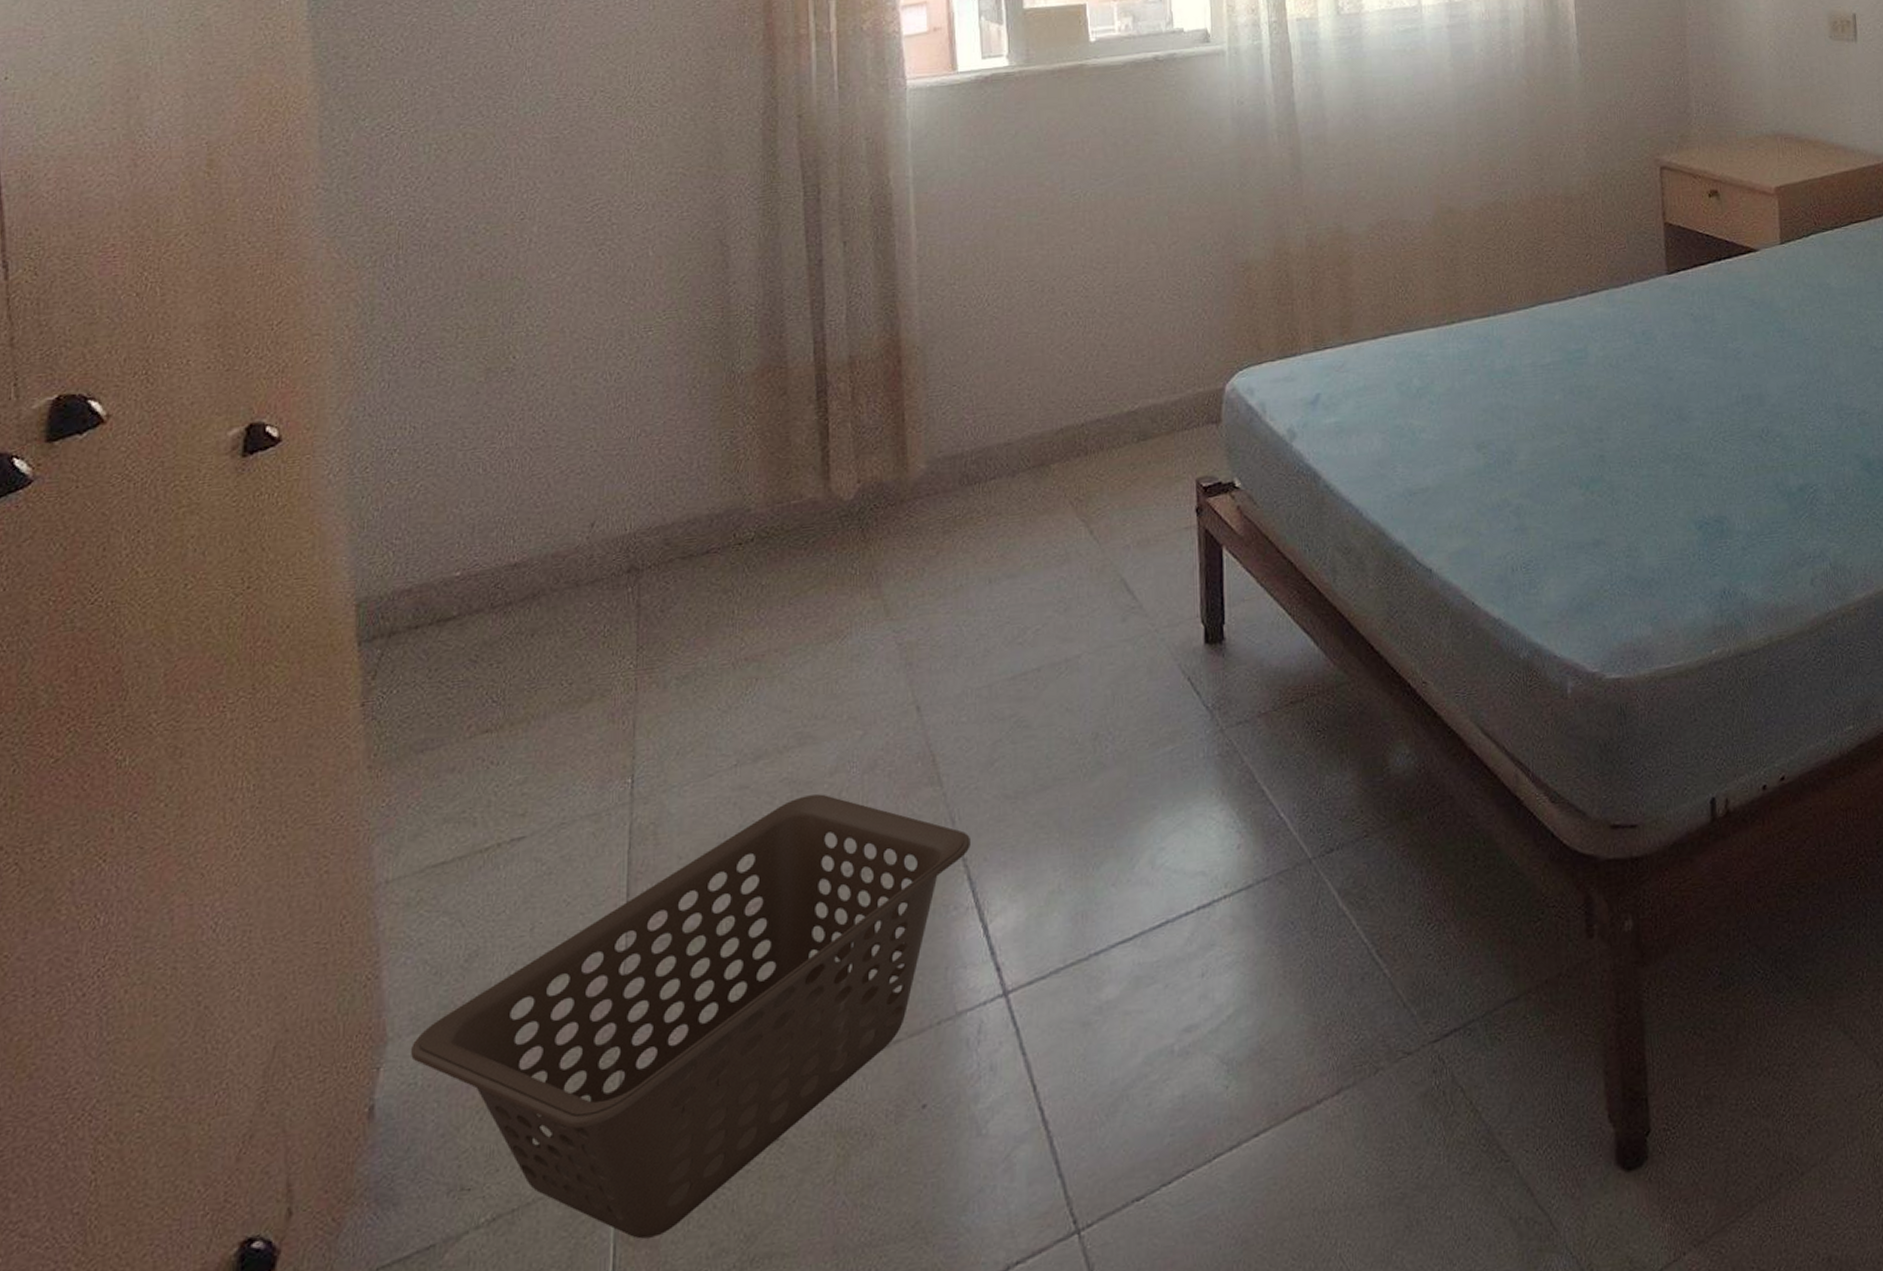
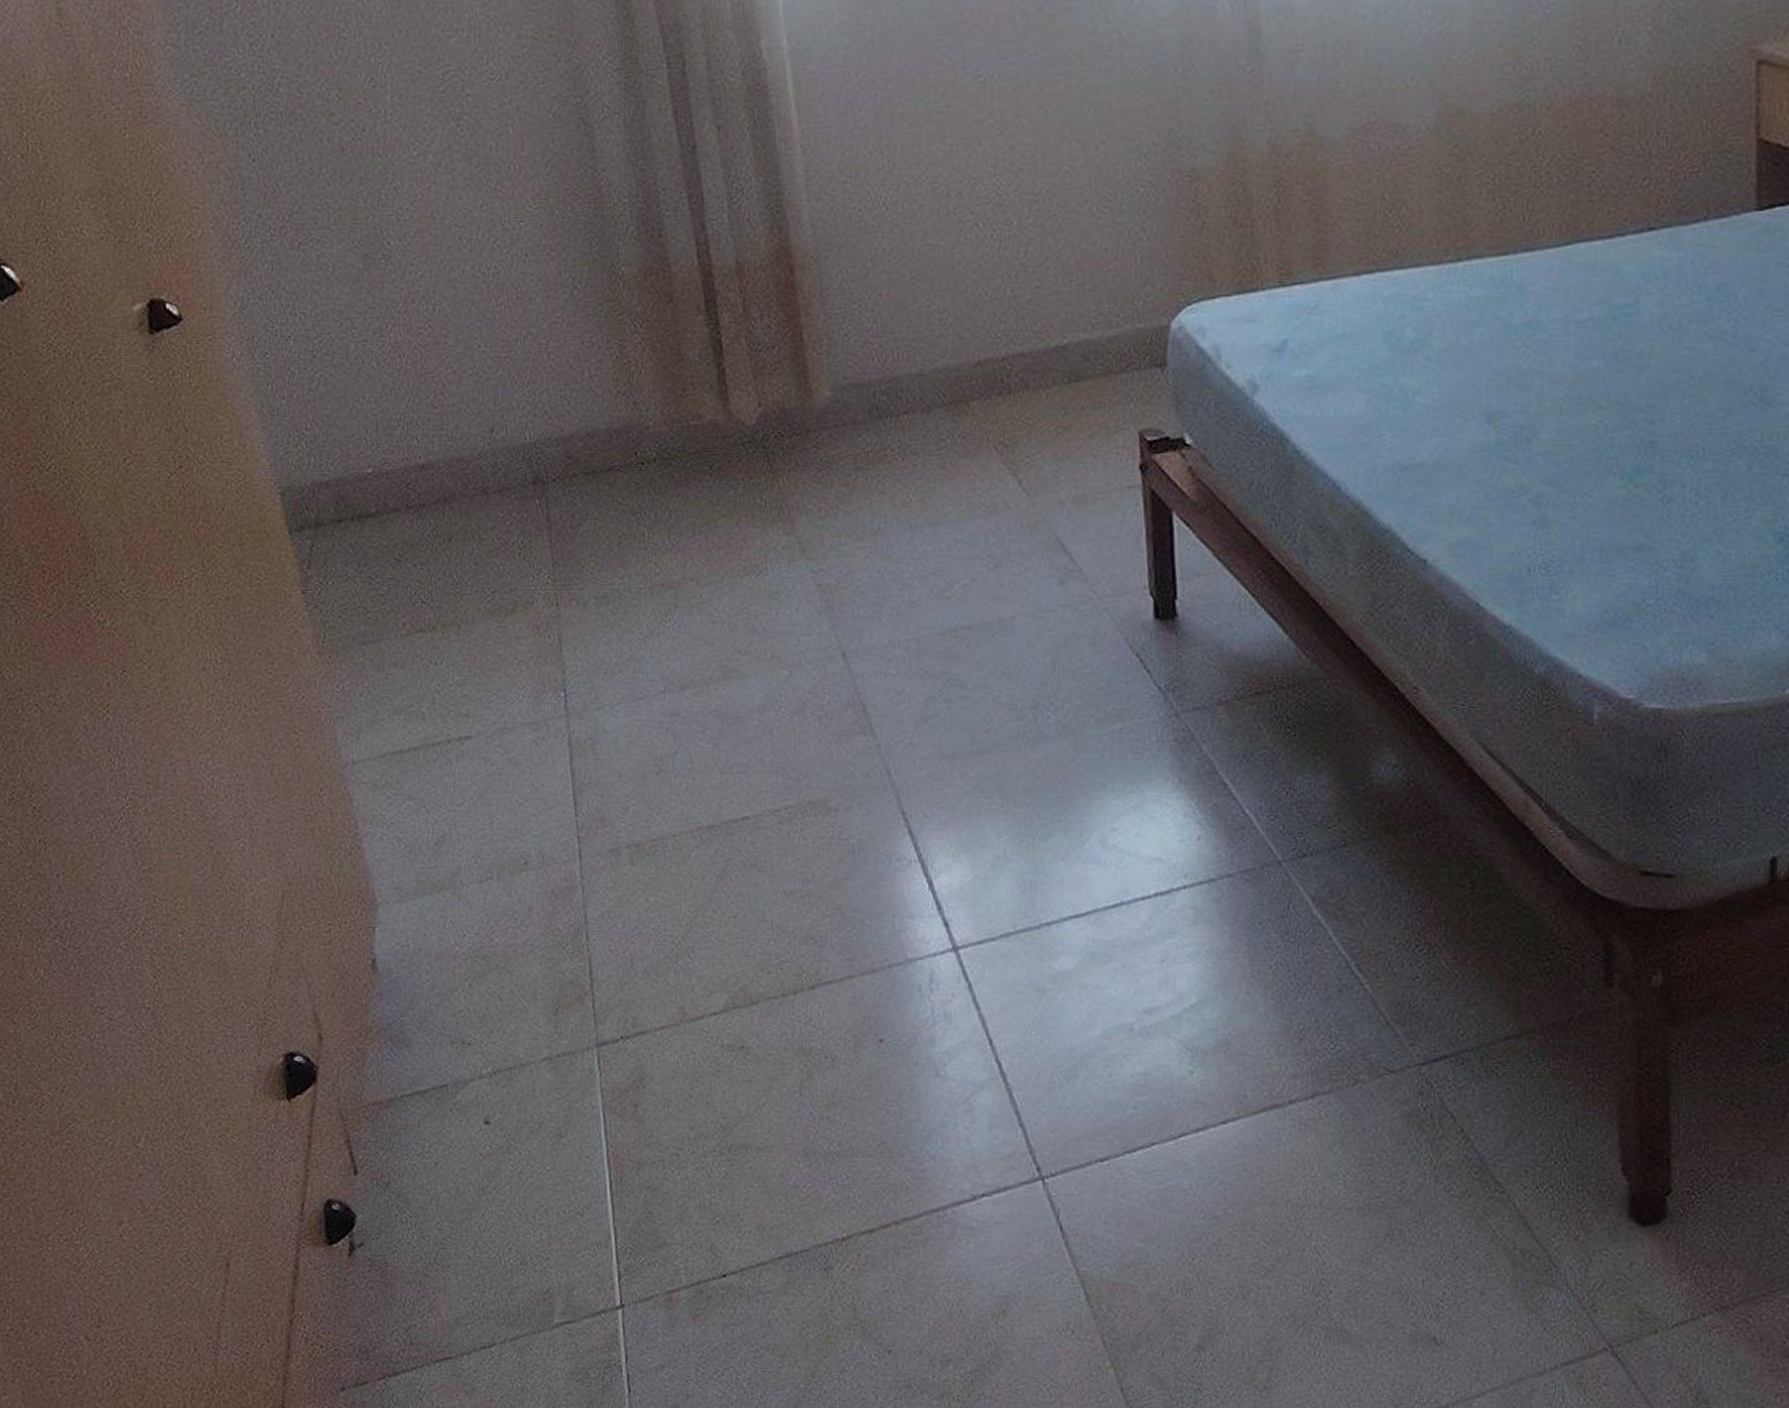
laundry basket: present [411,794,970,1239] -> none [399,730,909,1113]

